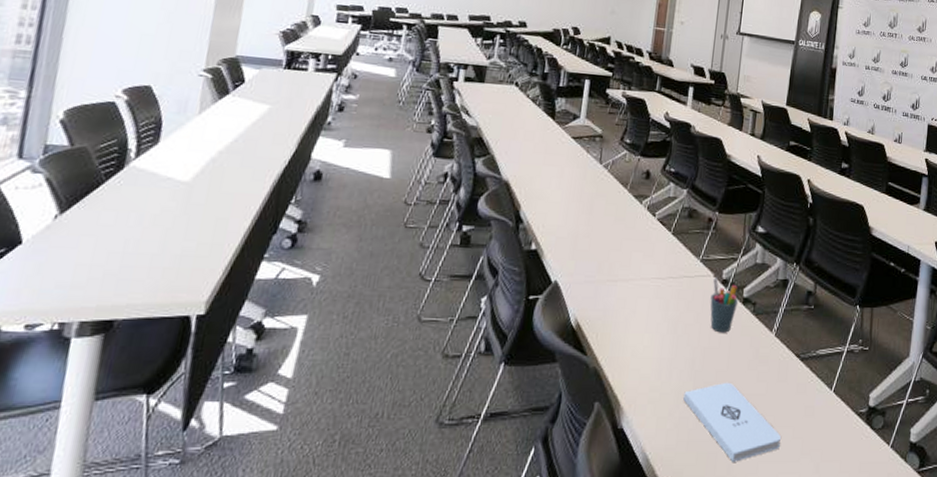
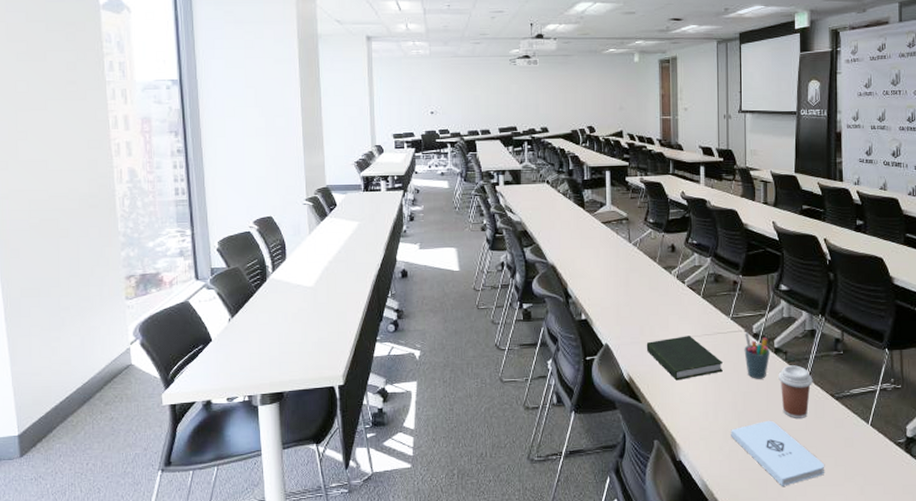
book: none [601,277,685,330] -> present [646,336,723,381]
coffee cup: none [743,318,780,381] -> present [778,365,813,418]

